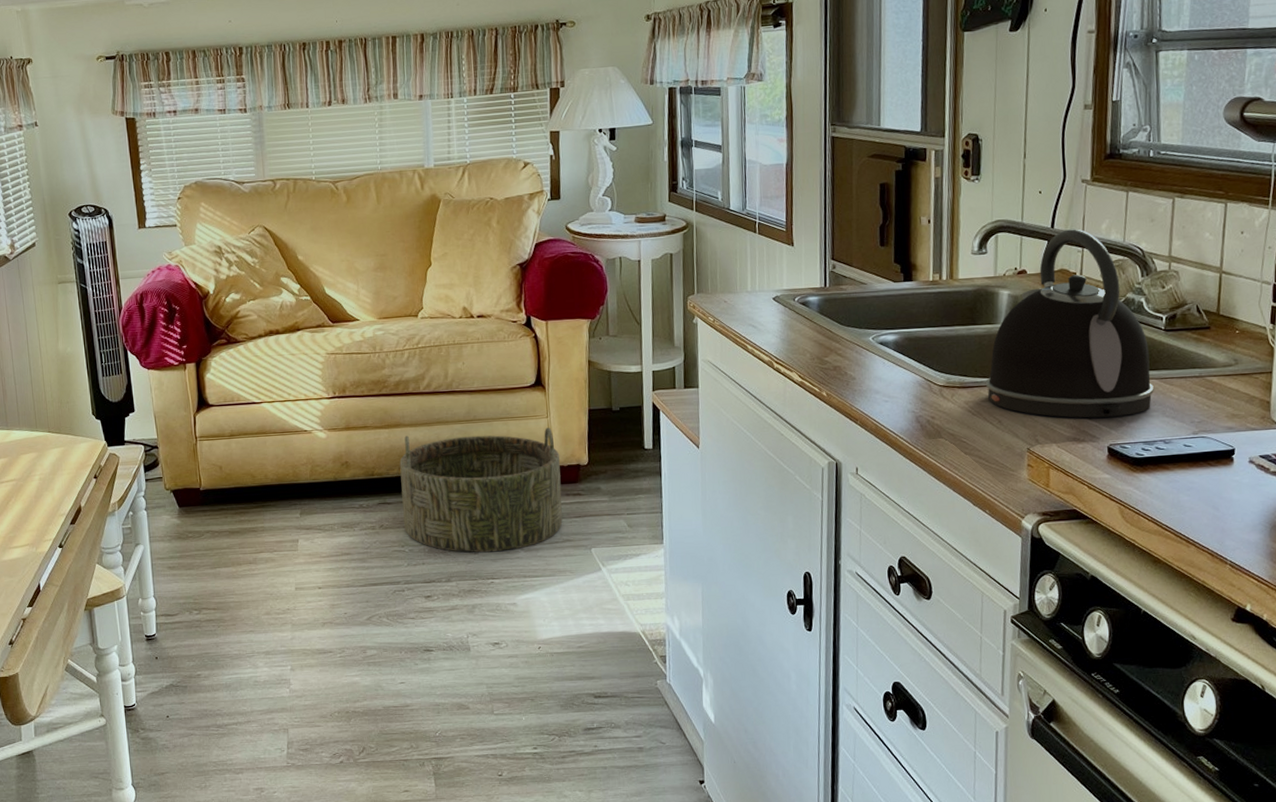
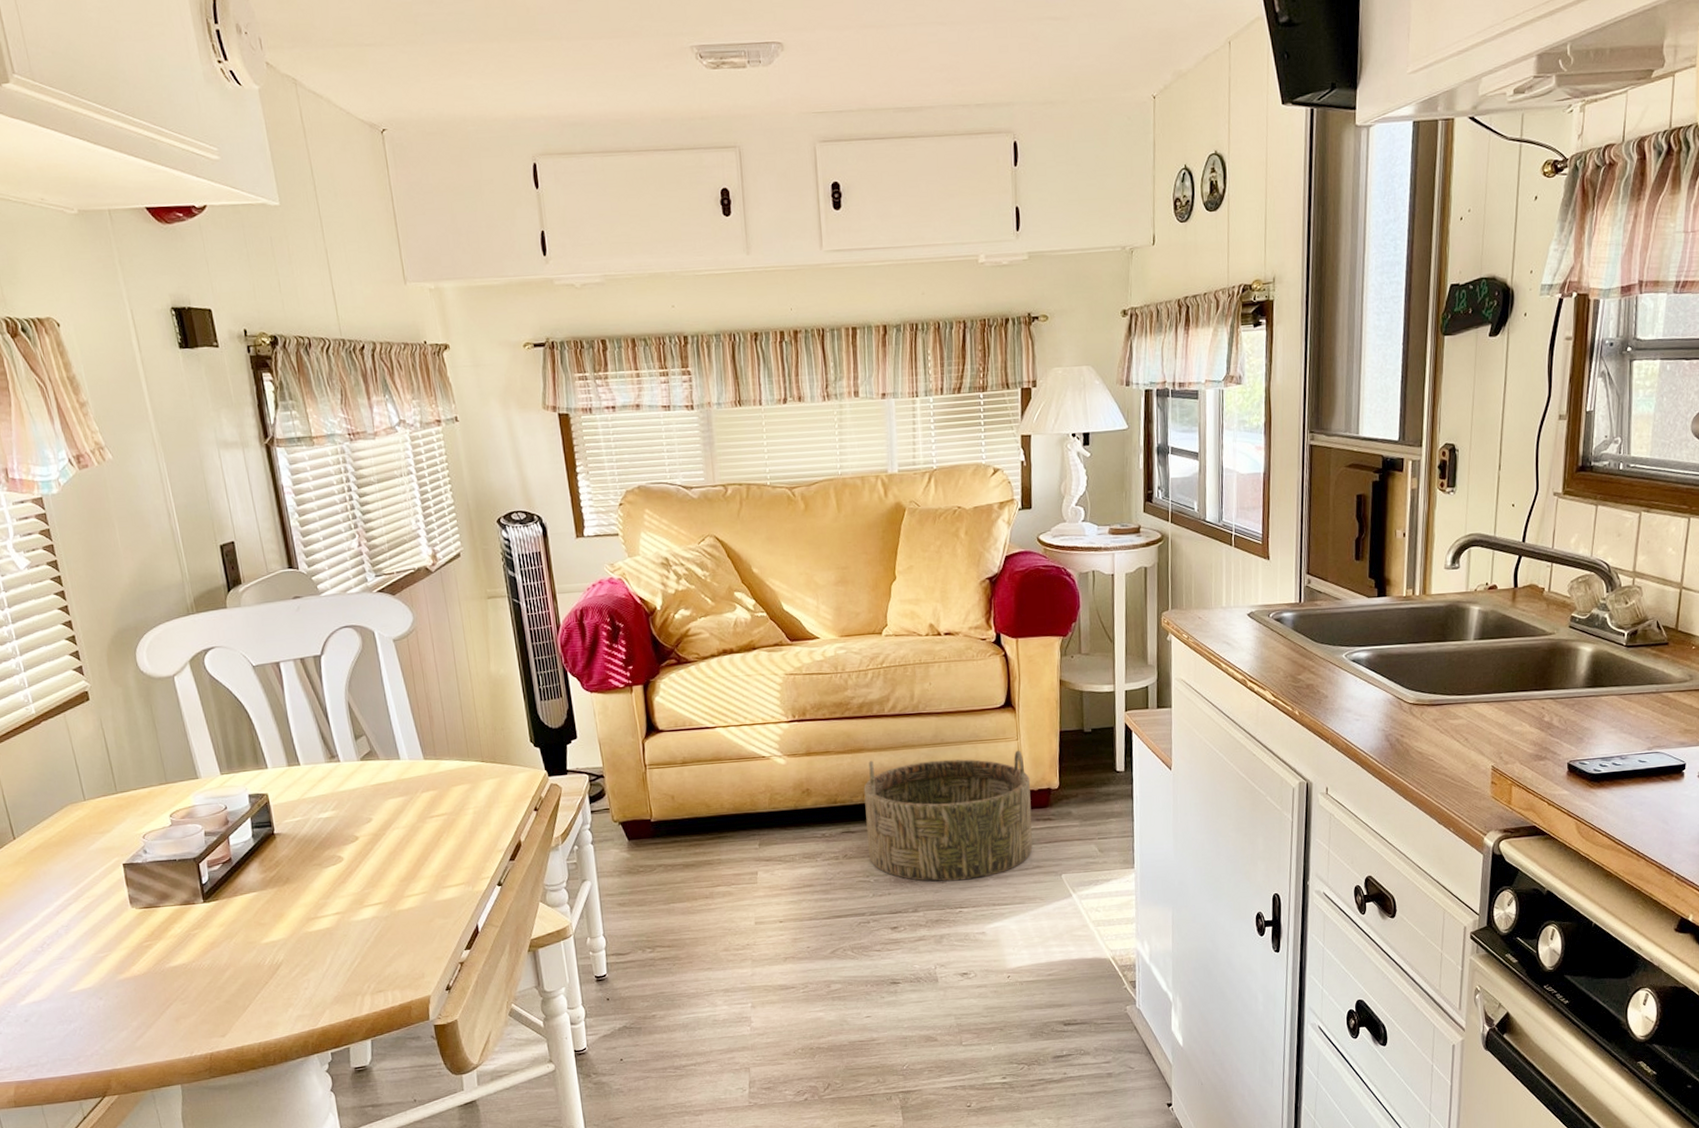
kettle: present [985,229,1155,418] -> none [1453,543,1614,735]

